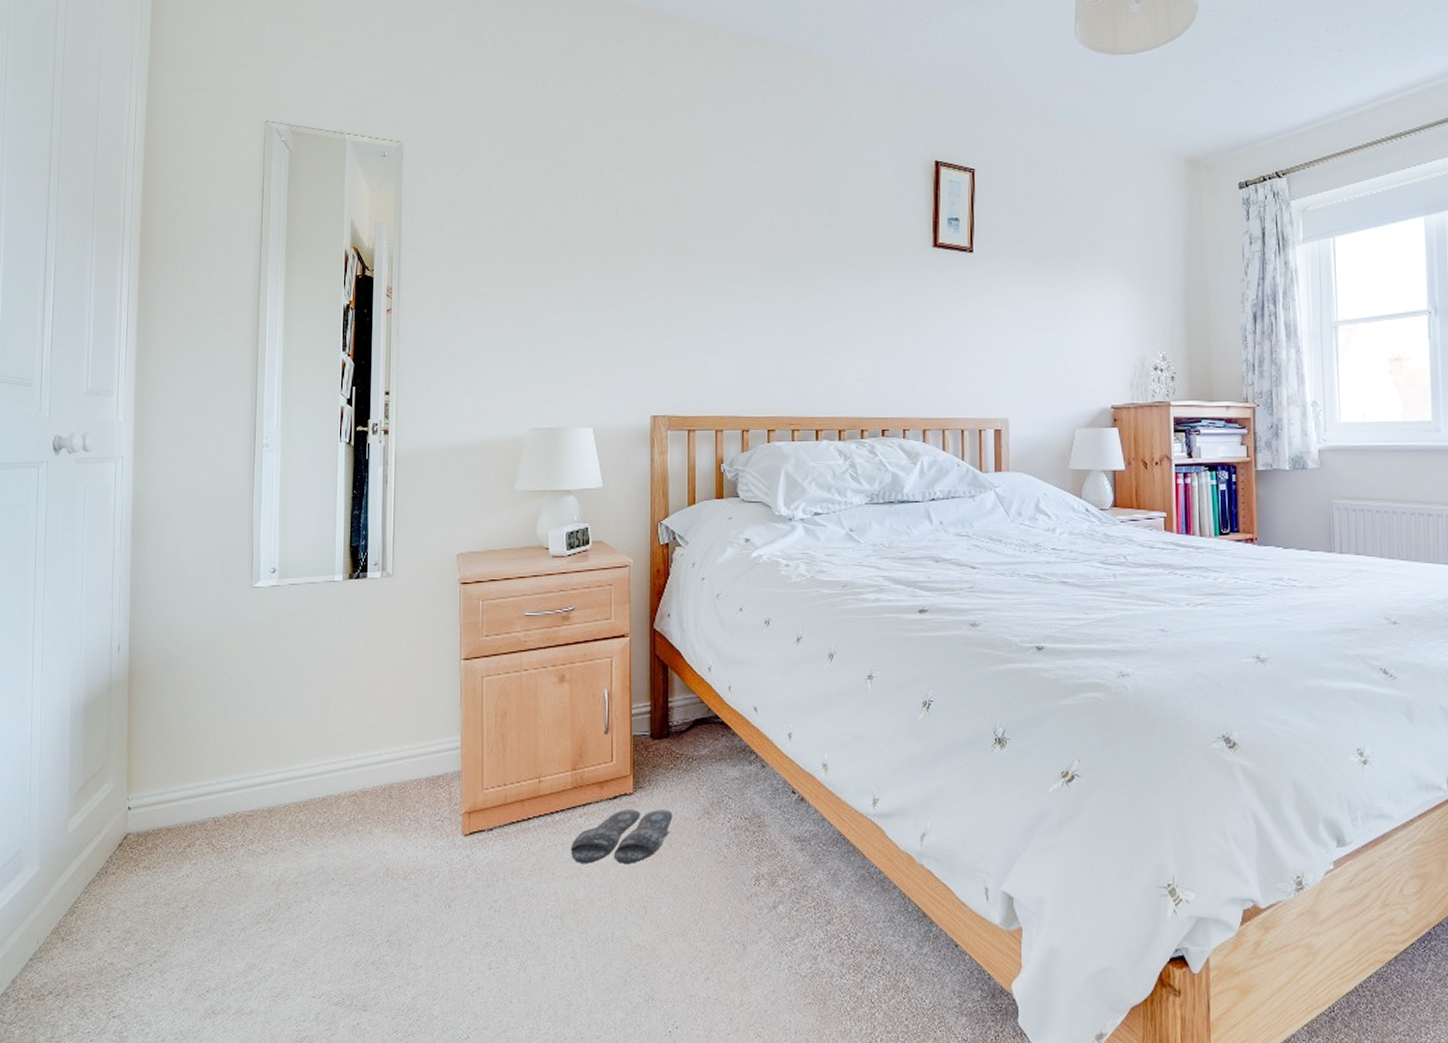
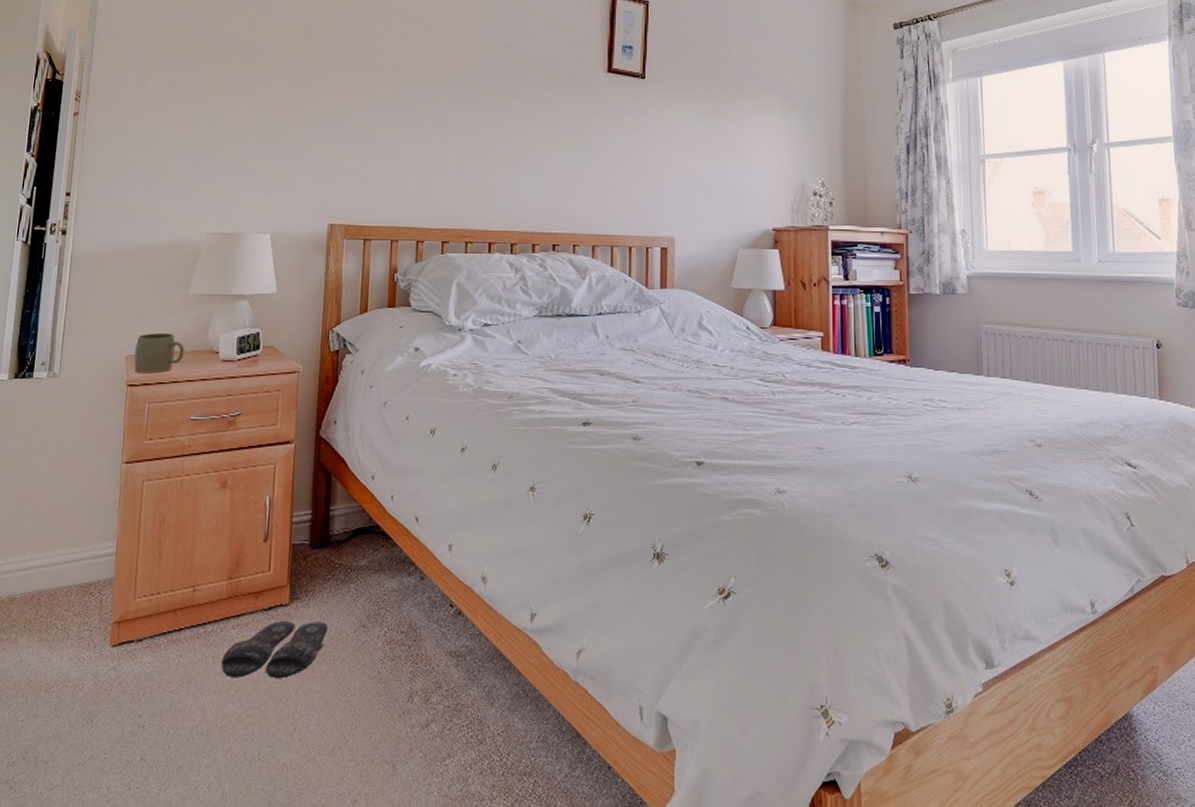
mug: none [465,531,514,572] -> present [134,333,185,374]

